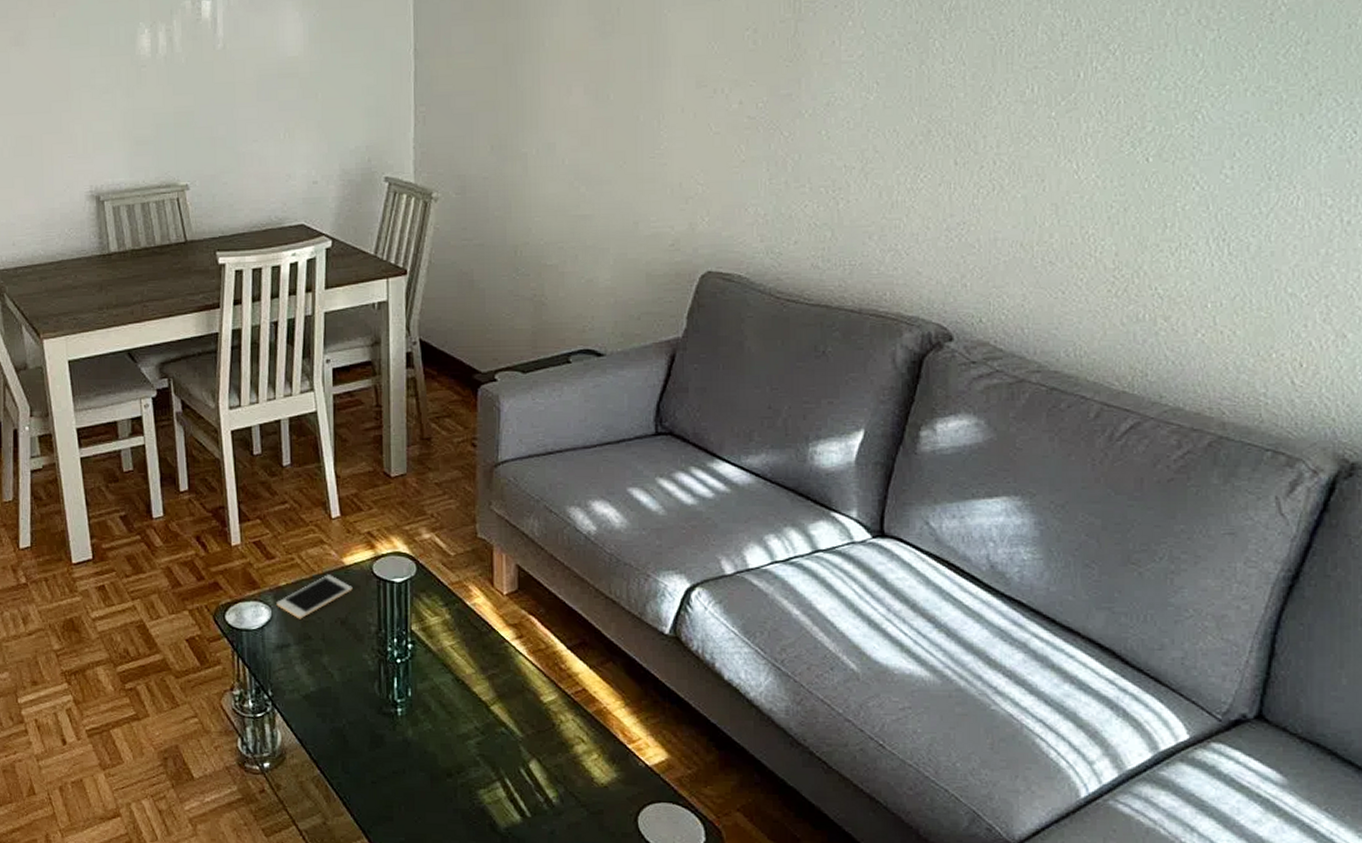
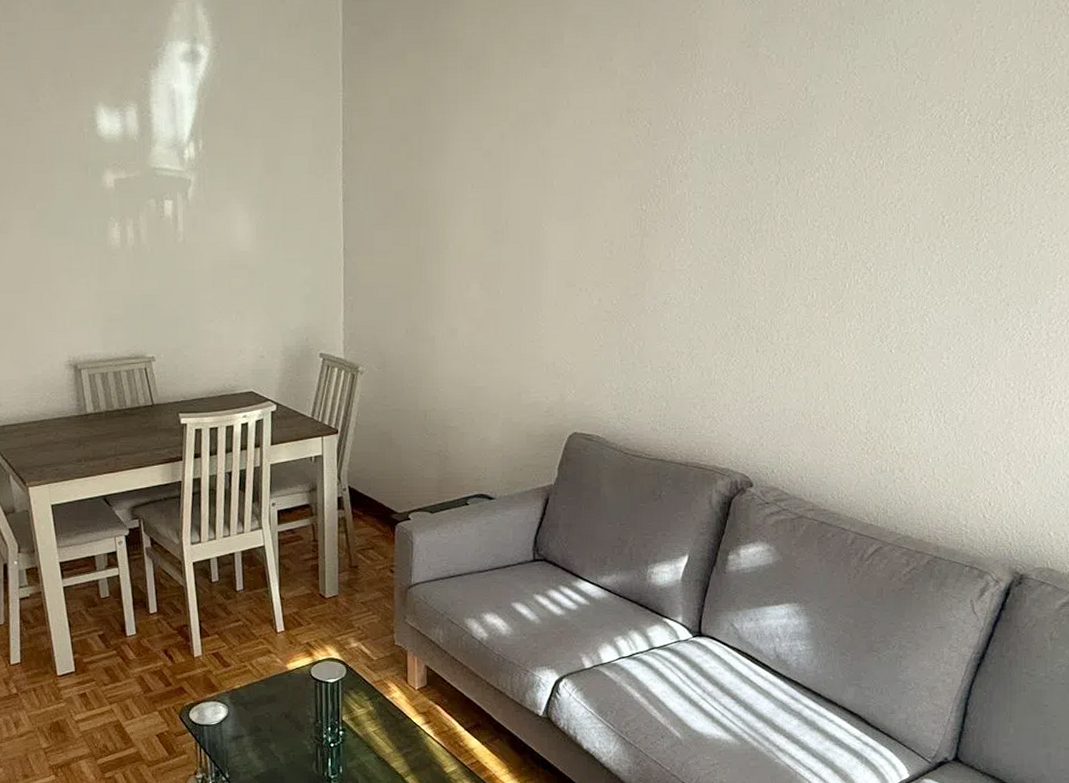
cell phone: present [276,575,353,619] -> none [232,678,295,715]

